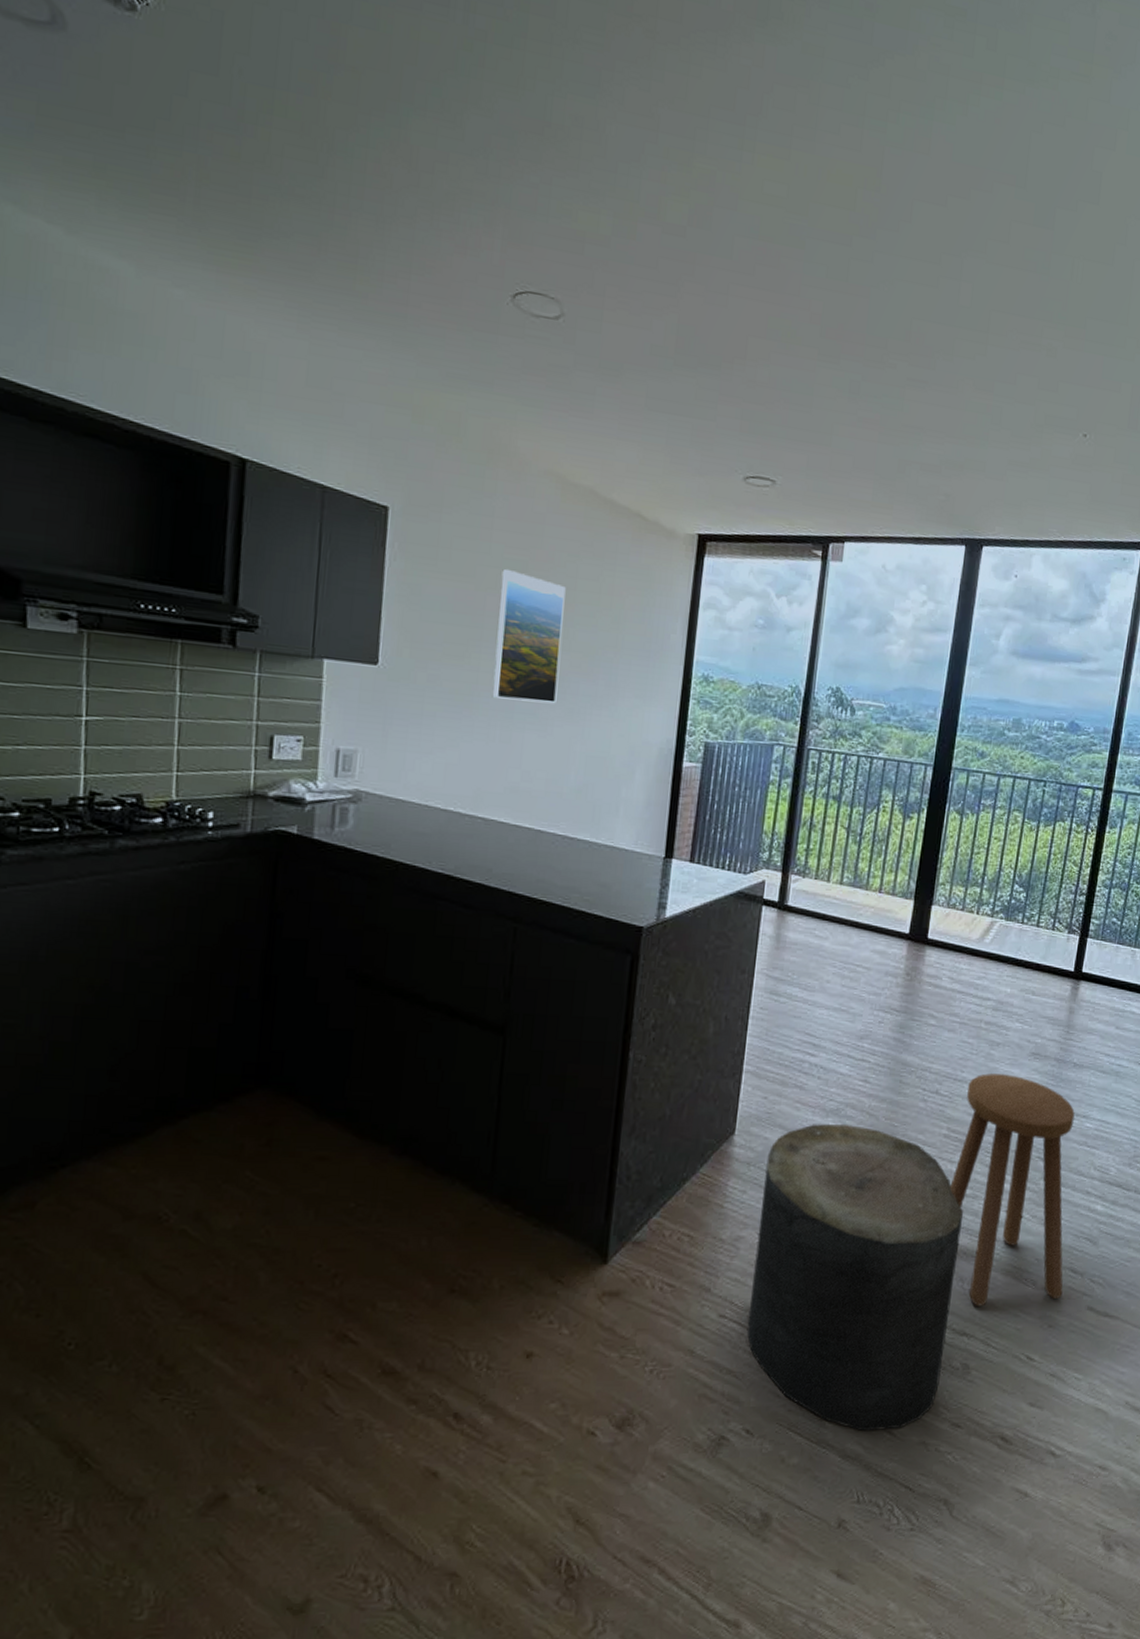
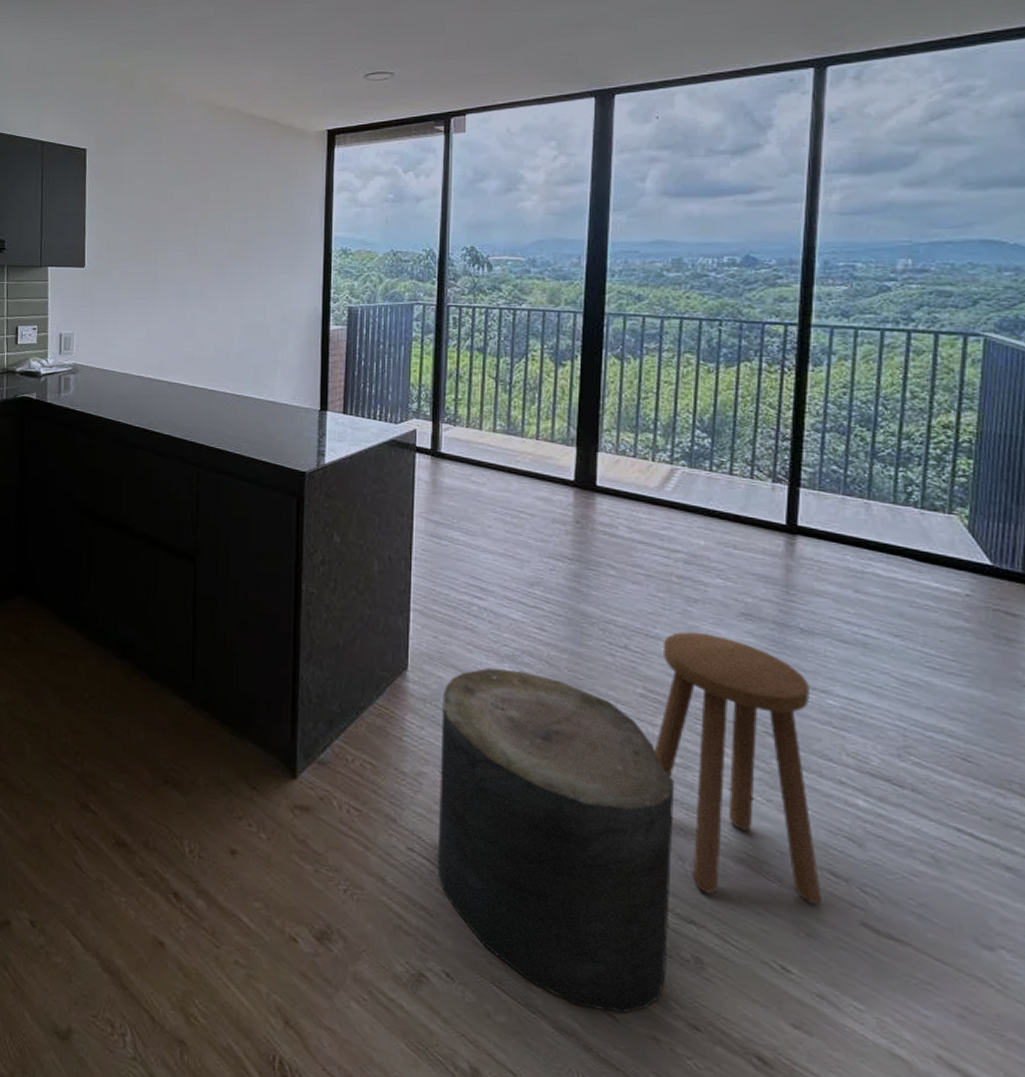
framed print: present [492,568,566,704] -> none [168,182,220,285]

